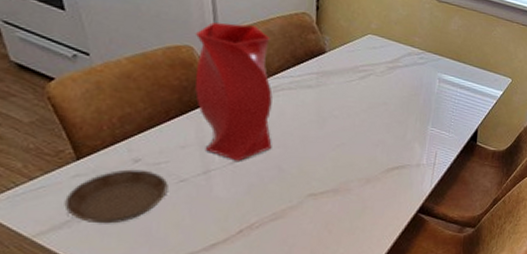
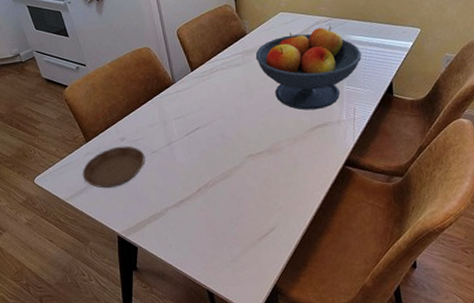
vase: present [194,22,273,161] -> none [150,23,215,133]
fruit bowl: none [333,59,451,150] -> present [255,26,362,110]

